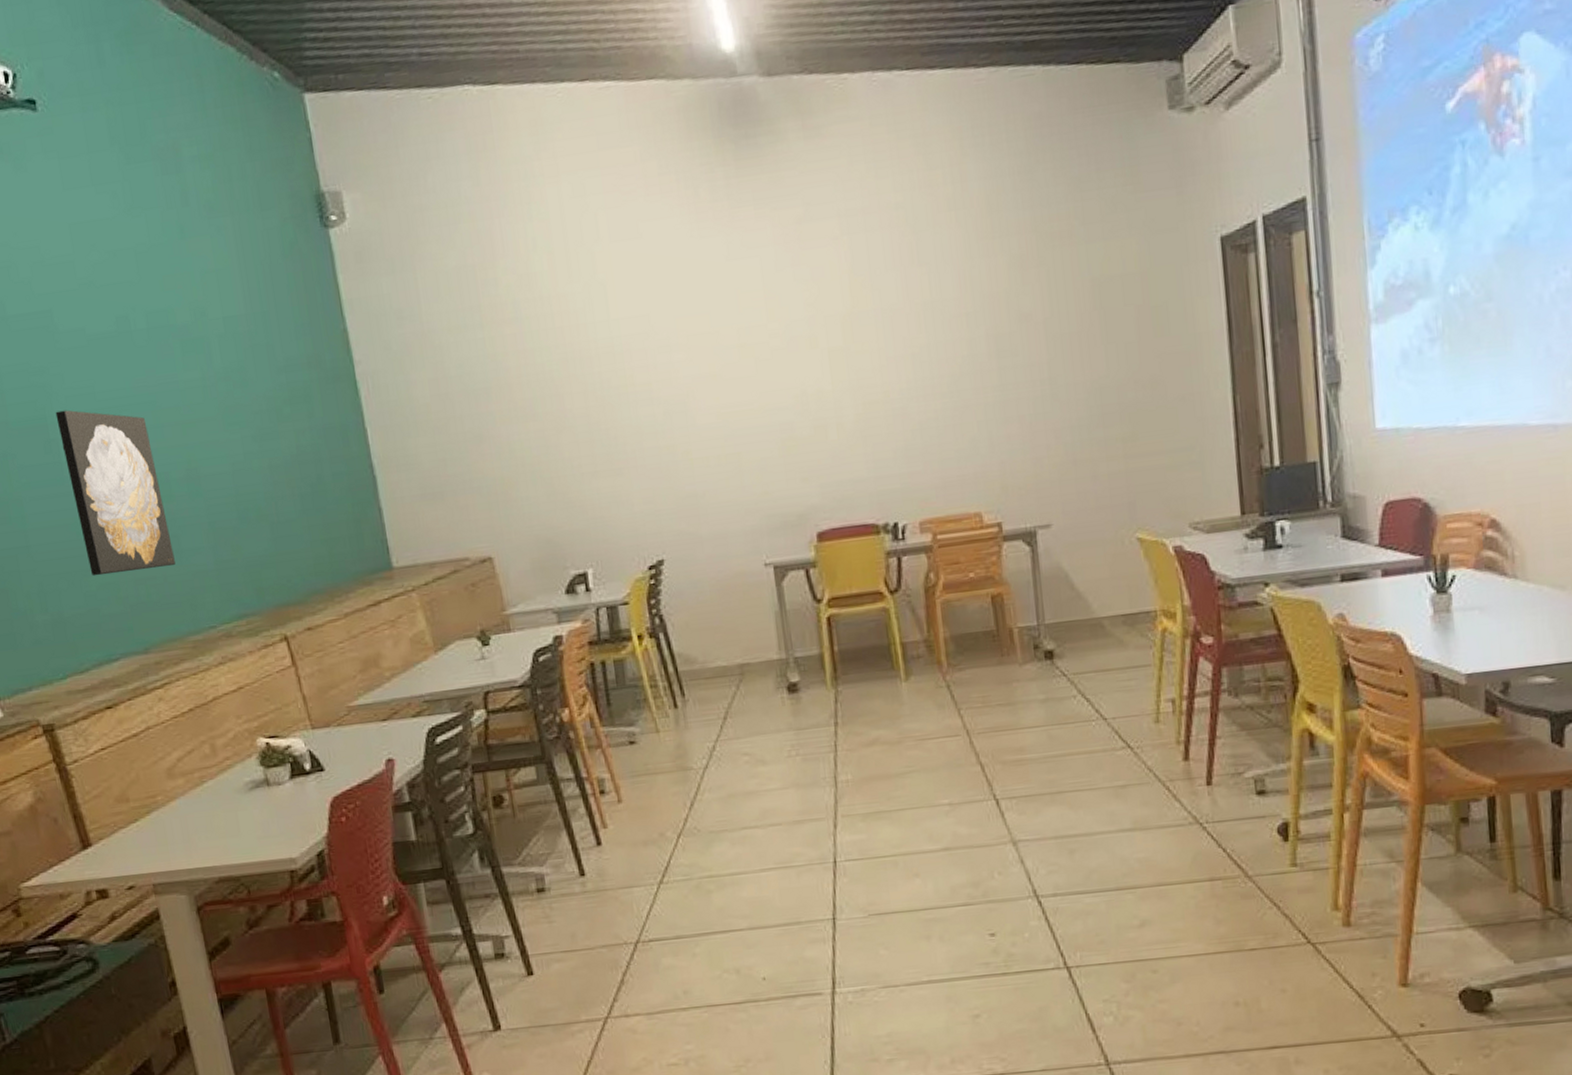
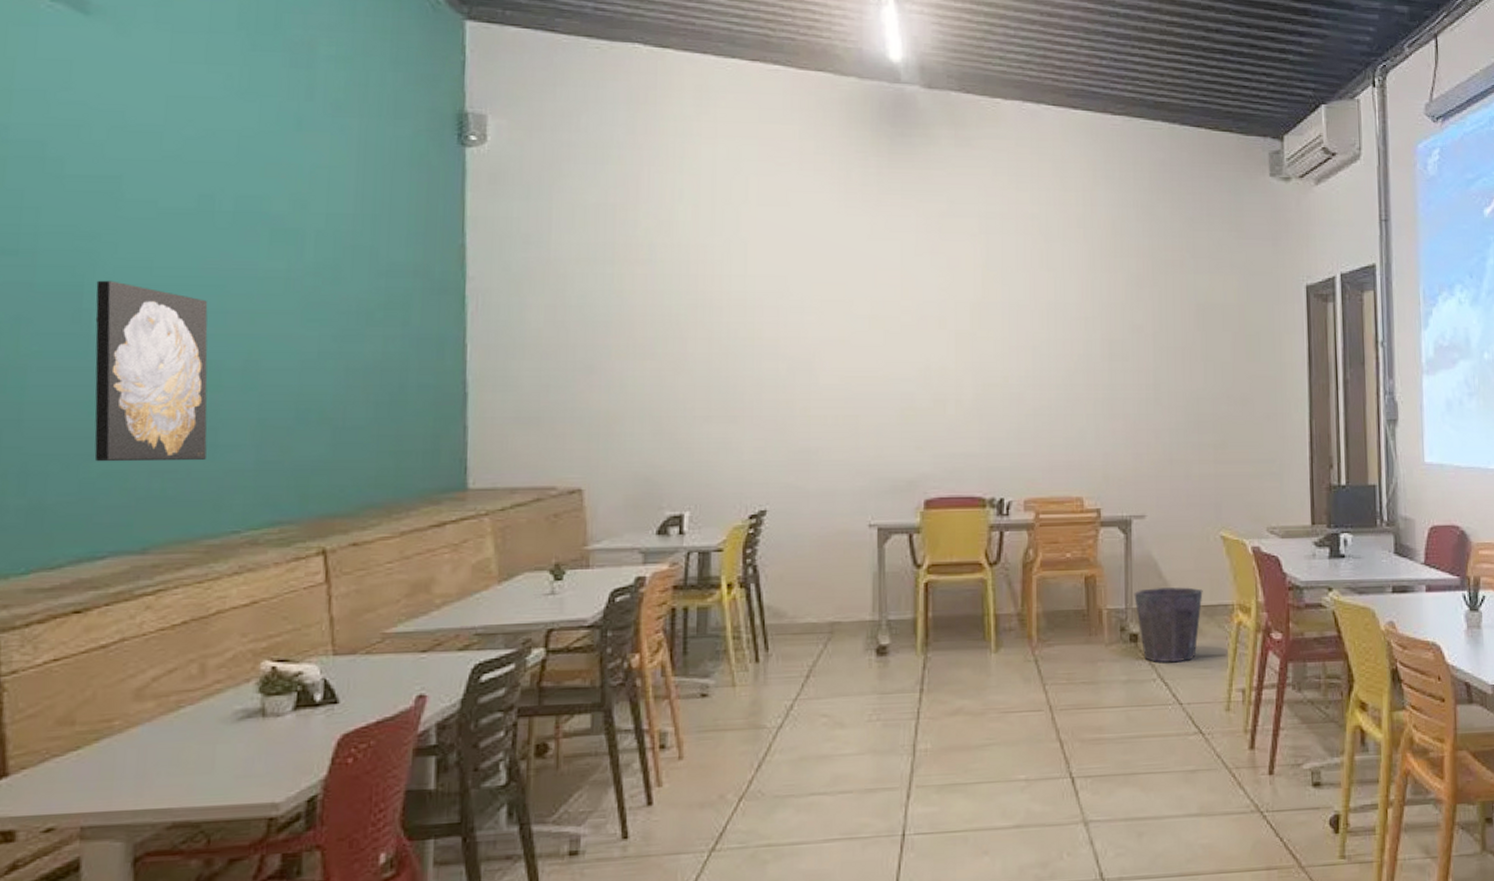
waste bin: none [1045,596,1121,678] -> present [1134,587,1203,663]

